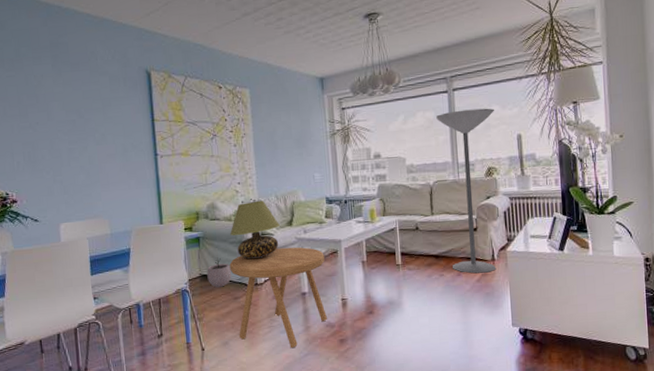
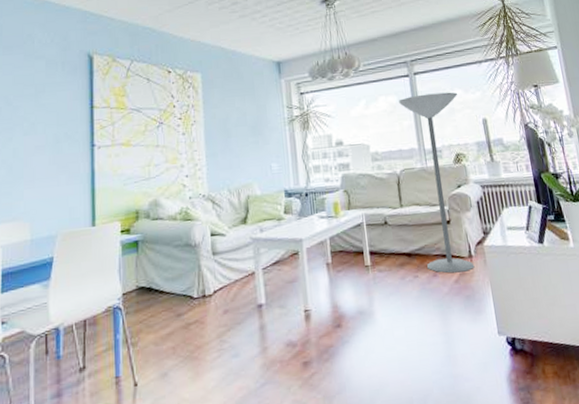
plant pot: present [207,257,232,288] -> none [145,265,175,303]
side table: present [229,247,327,349] -> none [172,249,288,377]
table lamp: present [230,200,280,259] -> none [175,195,233,266]

